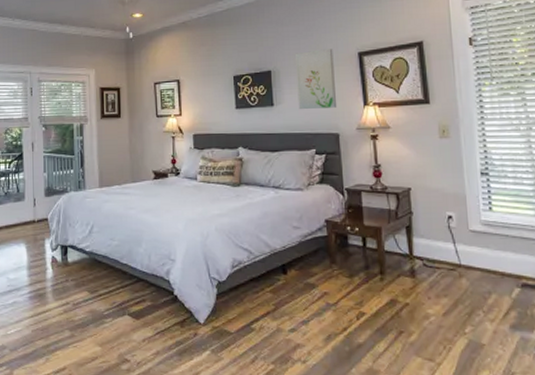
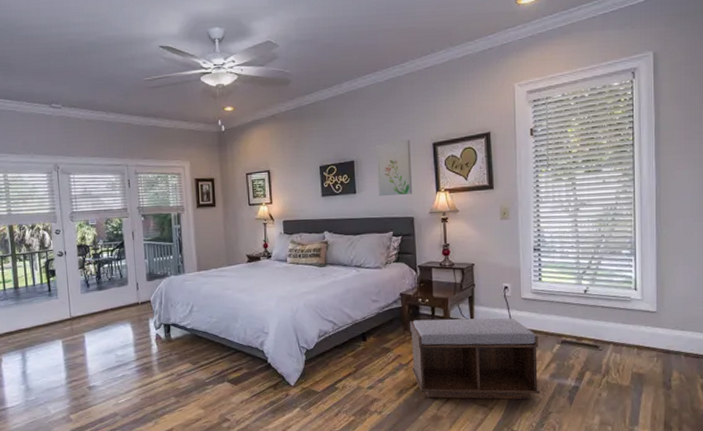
bench: none [337,251,499,356] -> present [410,318,540,400]

